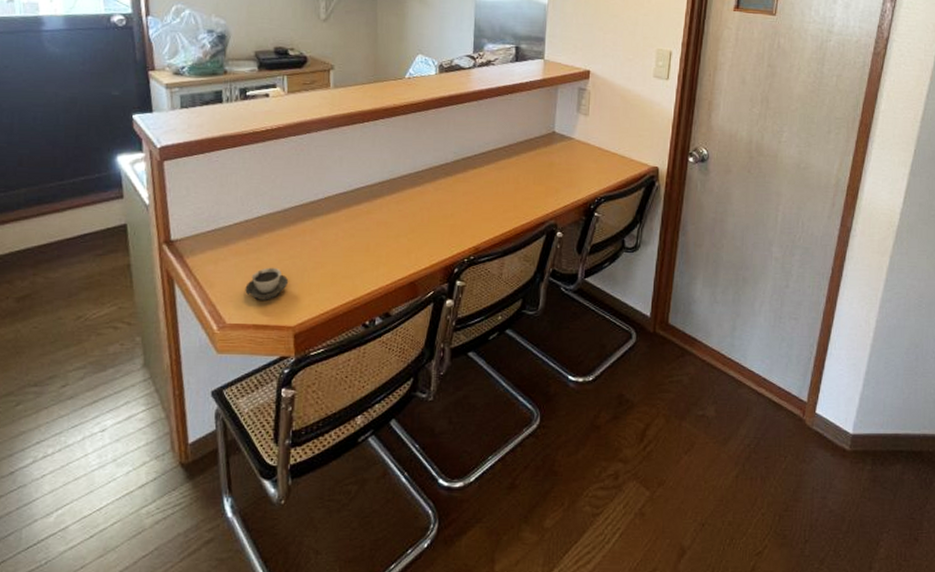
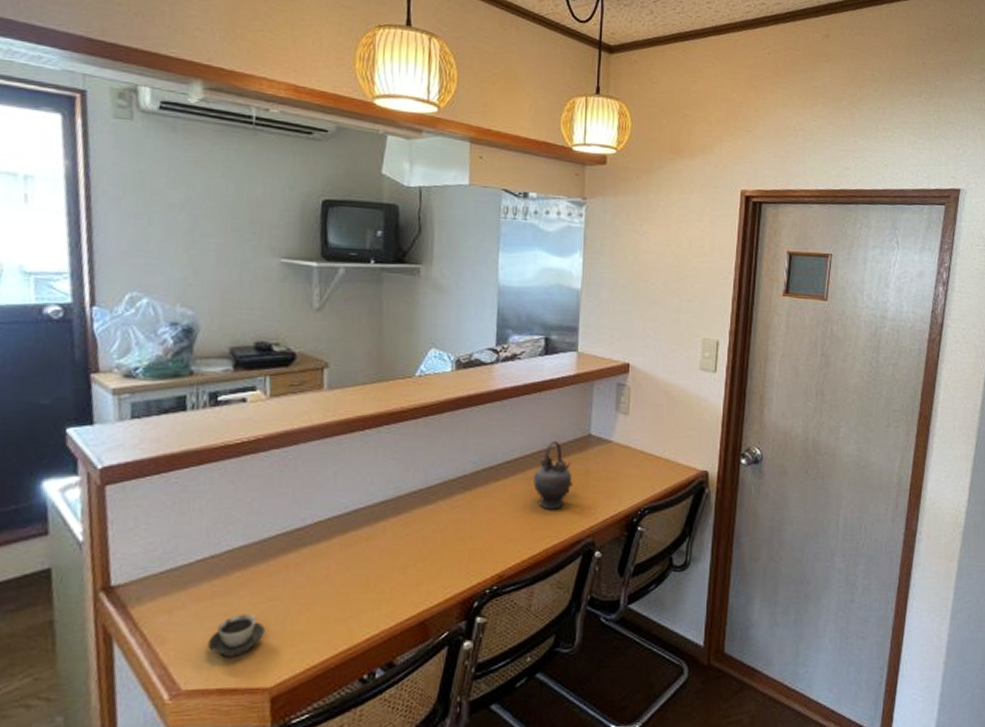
teapot: none [505,136,539,195] -> present [533,440,574,510]

